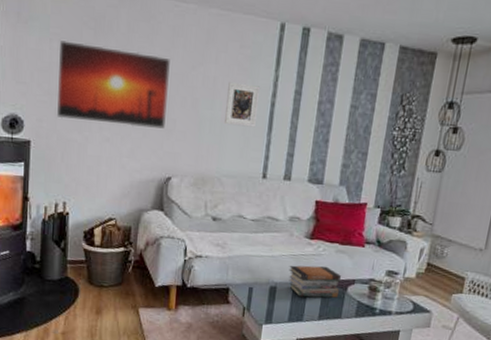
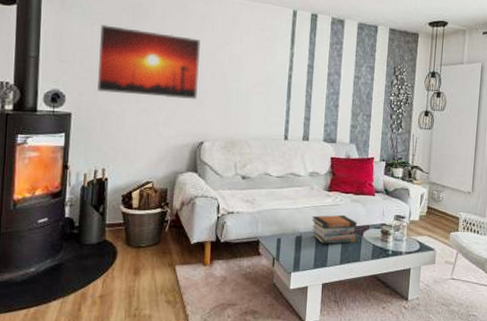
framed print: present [225,82,261,128] -> none [250,58,279,96]

